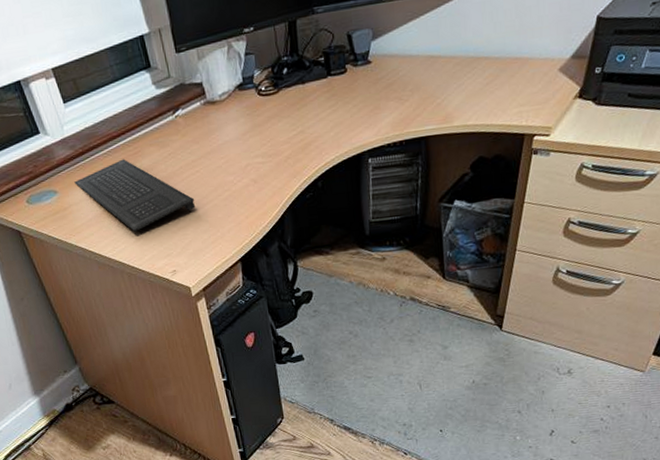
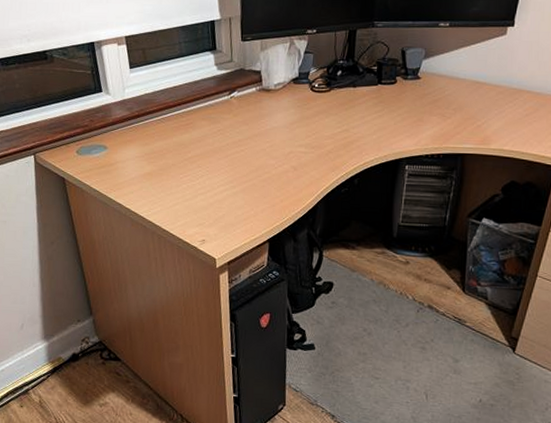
keyboard: present [74,159,196,232] -> none [125,127,235,197]

